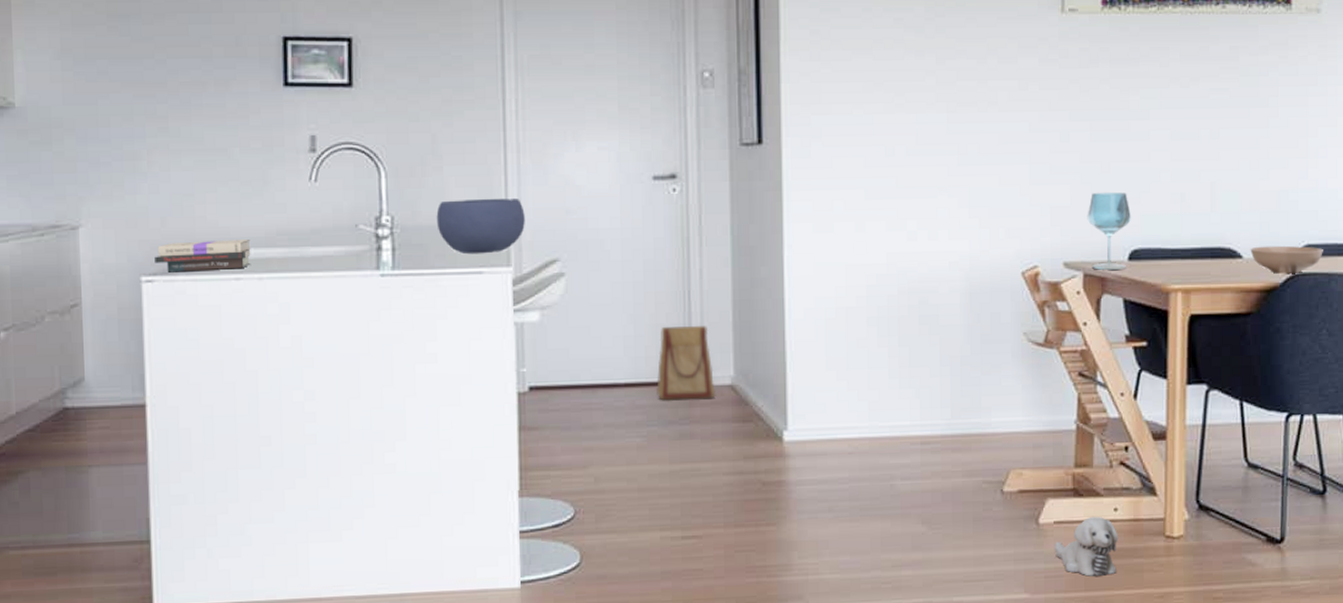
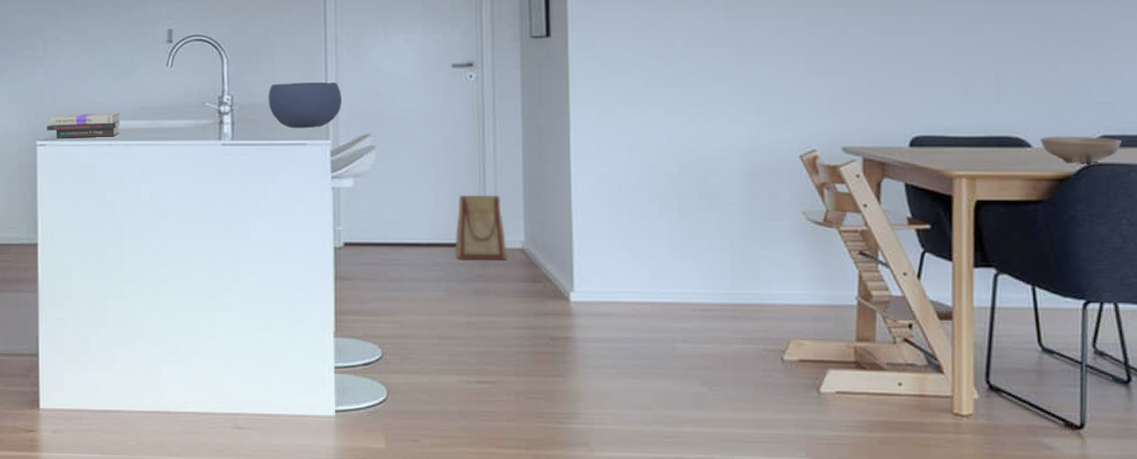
plush toy: present [1054,516,1119,577] -> none [836,389,904,448]
wine glass: present [1087,192,1132,270] -> none [865,82,913,155]

